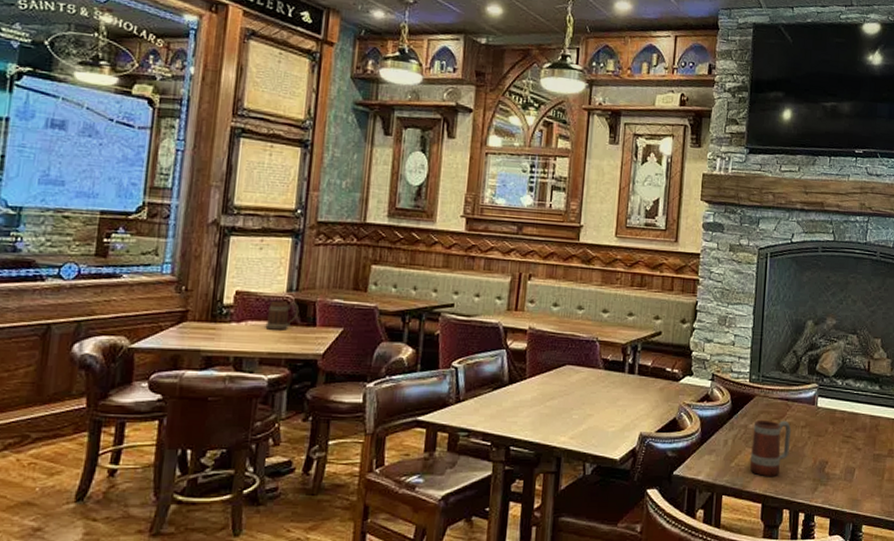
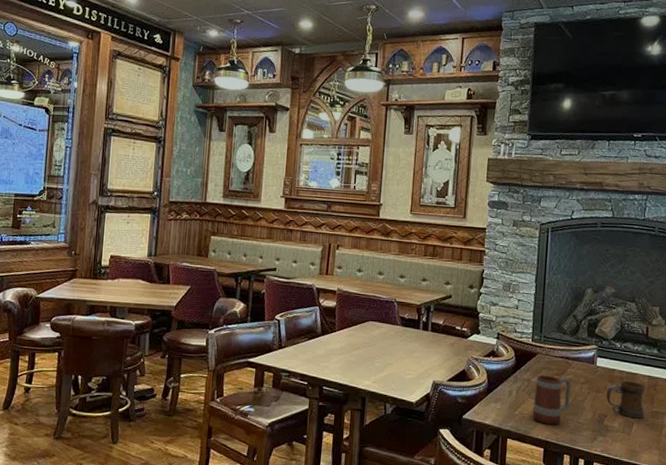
beer mug: present [265,300,300,332] -> none [132,263,157,288]
beer mug: none [827,422,867,464] -> present [606,381,645,419]

